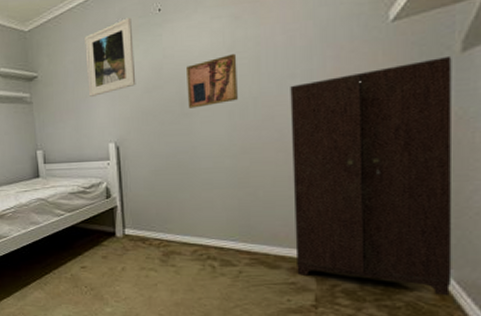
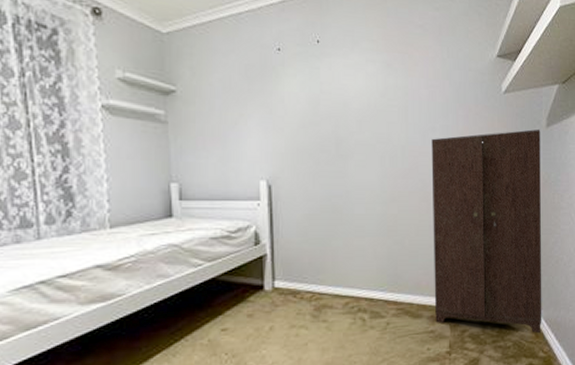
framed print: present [85,17,136,97] -> none [236,42,292,125]
wall art: present [187,53,238,108] -> none [343,99,388,150]

